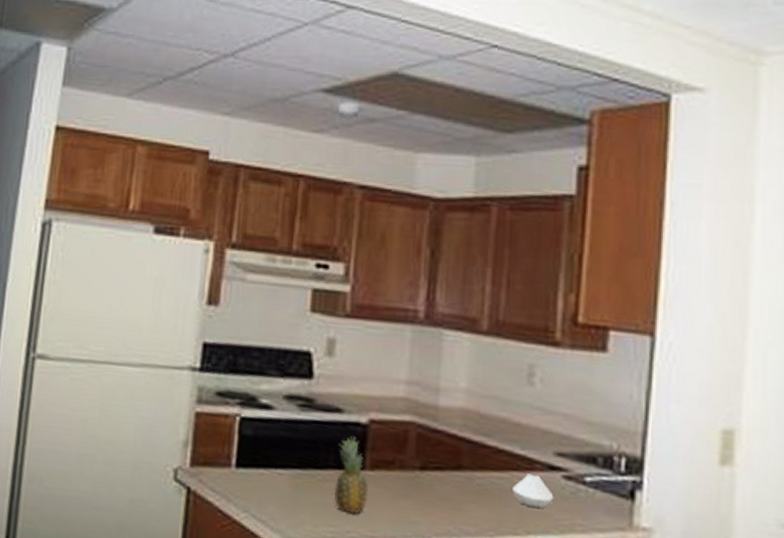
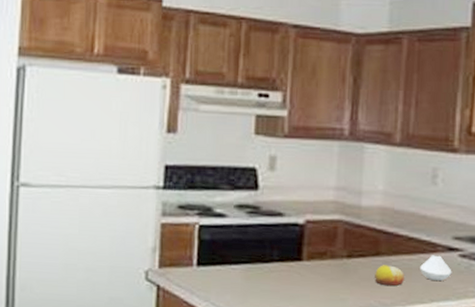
fruit: present [335,437,369,514] -> none [279,235,307,296]
fruit: none [455,482,492,511] -> present [375,265,404,287]

